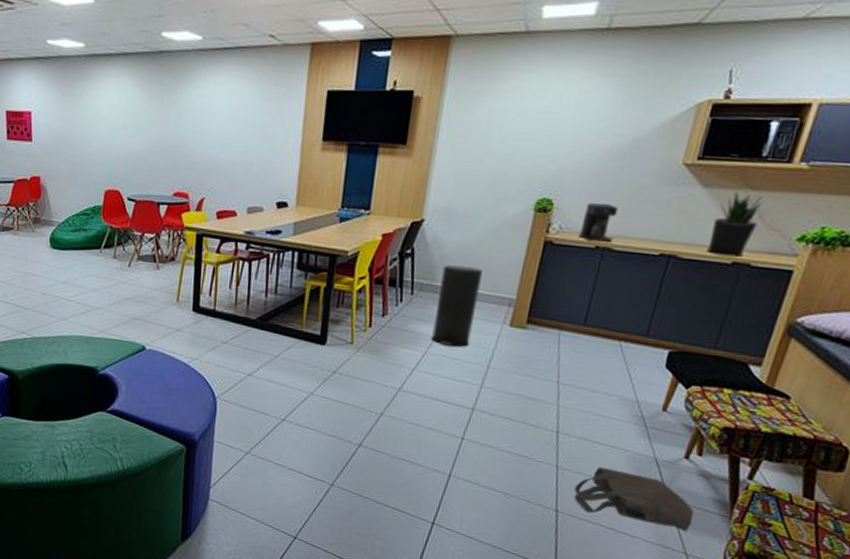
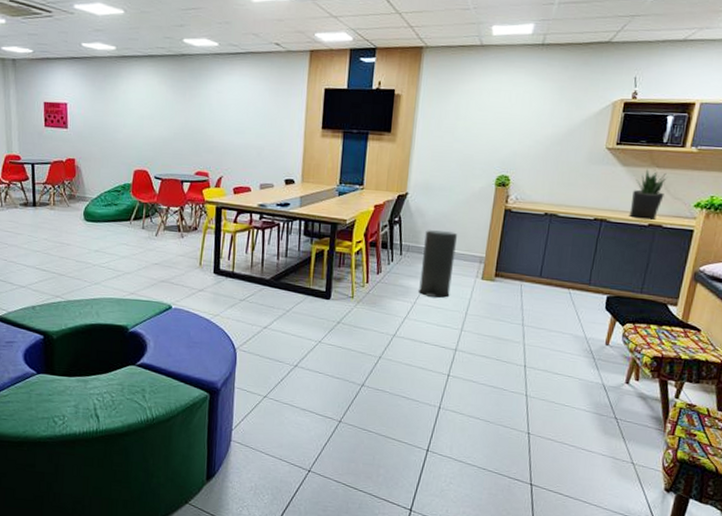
tote bag: present [574,467,694,532] -> none [542,394,636,445]
coffee maker: present [579,203,618,244] -> none [531,178,560,211]

